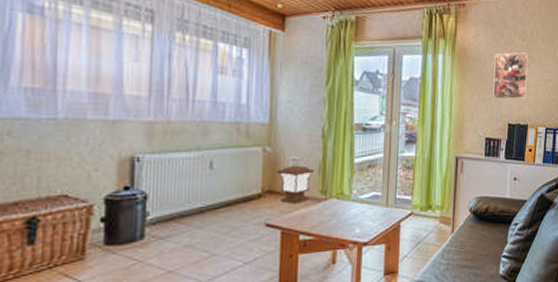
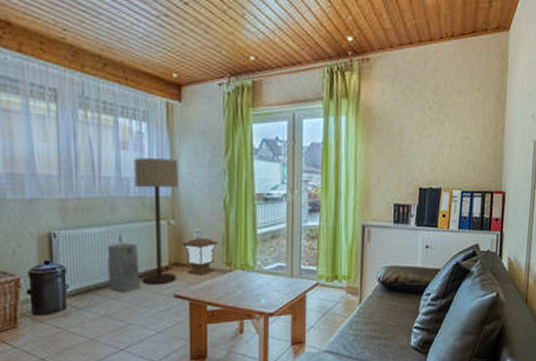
air purifier: none [194,169,230,222] -> present [107,243,140,293]
floor lamp: none [230,83,278,214] -> present [134,158,179,285]
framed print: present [493,52,528,100] -> none [402,108,441,162]

